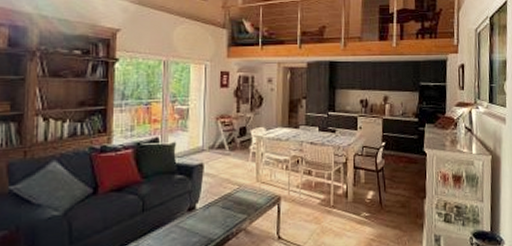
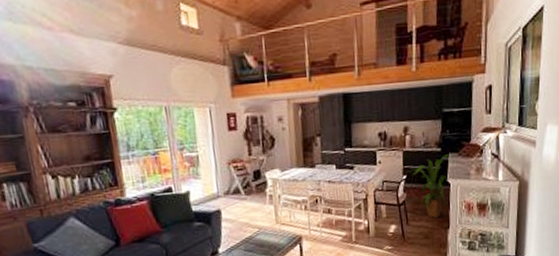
house plant: none [385,124,428,187] -> present [406,153,452,218]

